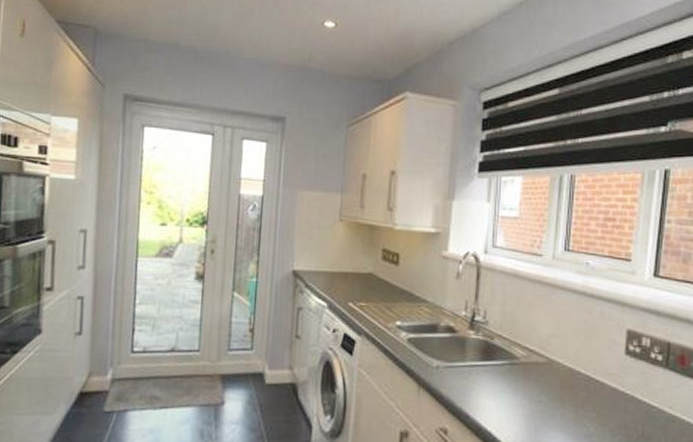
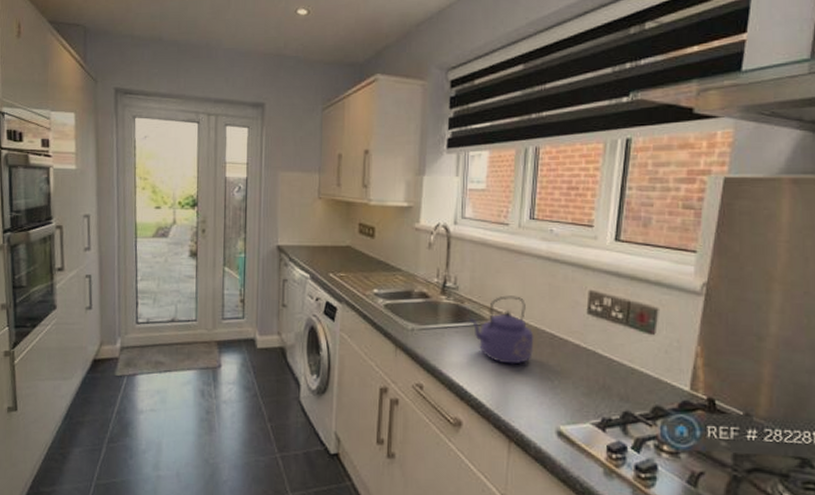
kettle: none [499,332,569,409] -> present [469,295,534,365]

